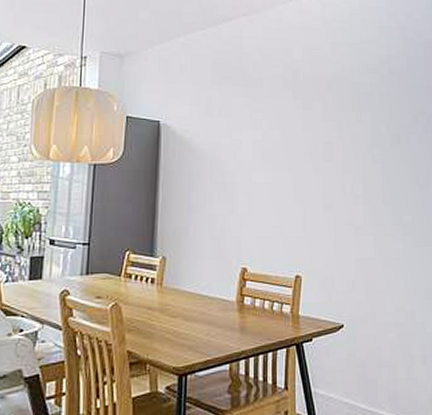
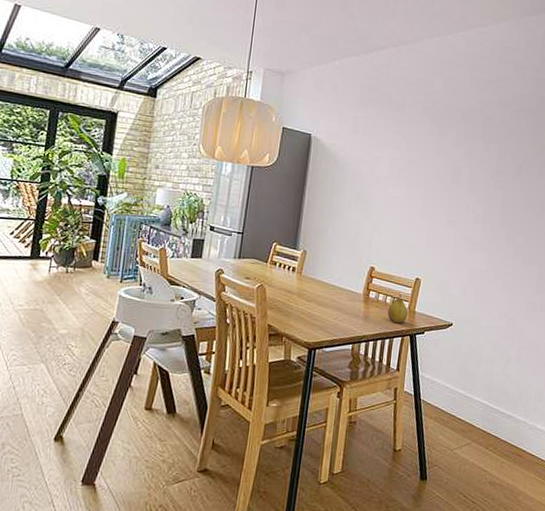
fruit: none [267,296,291,332] -> present [388,294,408,324]

